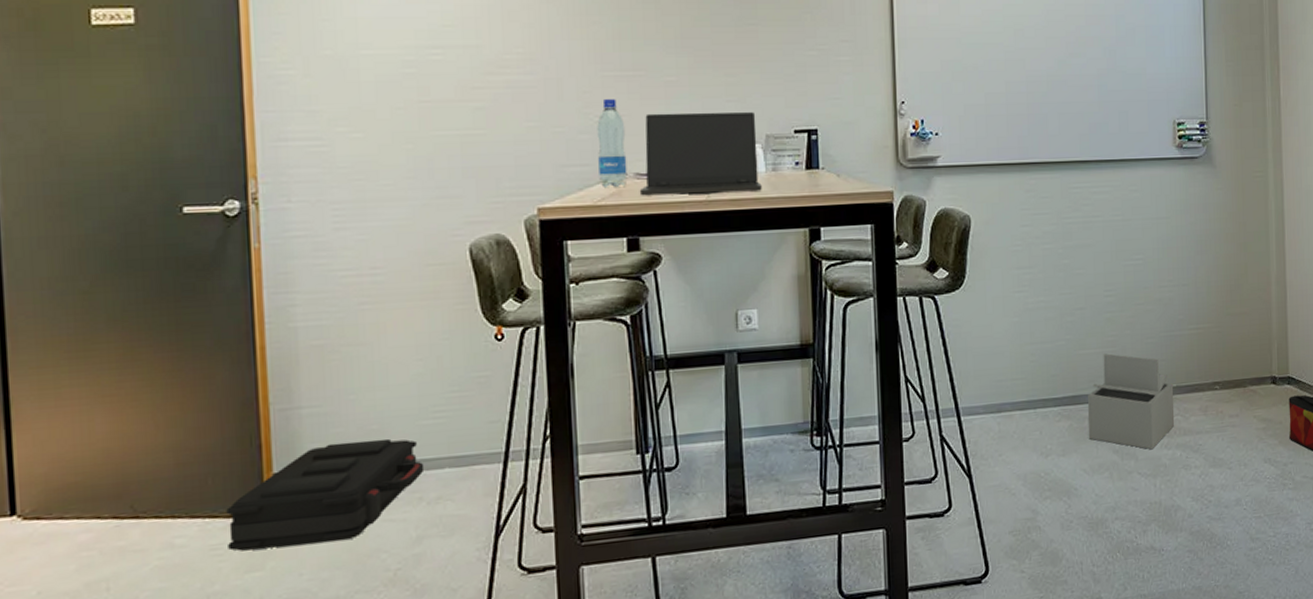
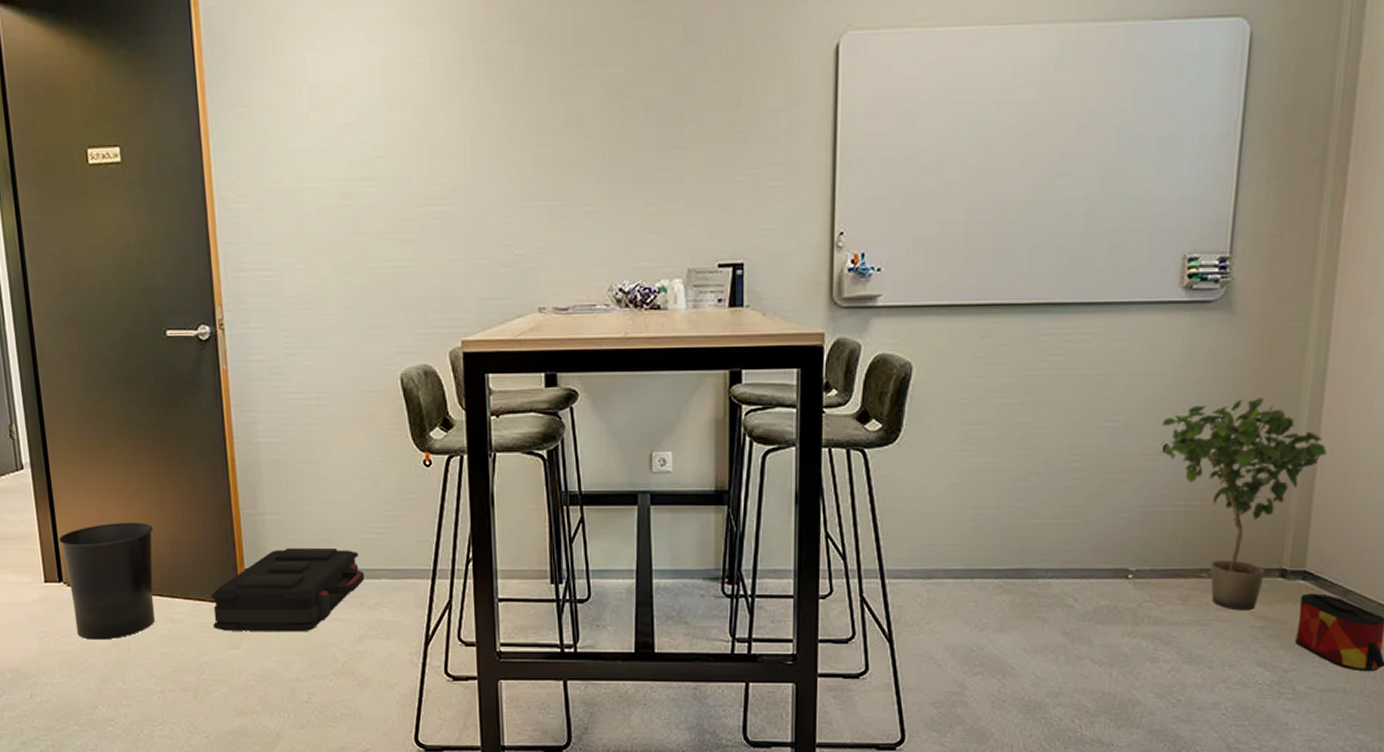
waste bin: none [15,431,152,585] -> present [59,522,155,640]
bottle: present [597,99,628,189] -> none [517,231,546,323]
laptop: present [639,112,762,196] -> none [557,244,681,331]
carton: present [1087,353,1175,450] -> none [1033,526,1147,636]
potted plant: none [1172,234,1293,416] -> present [1159,397,1328,611]

